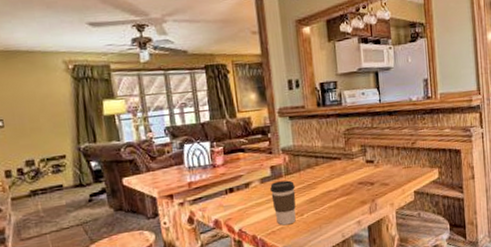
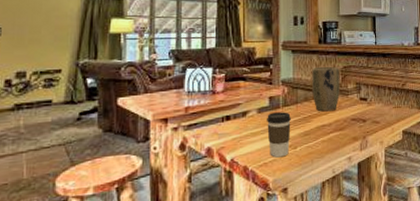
plant pot: none [312,130,344,178] -> present [311,66,341,112]

